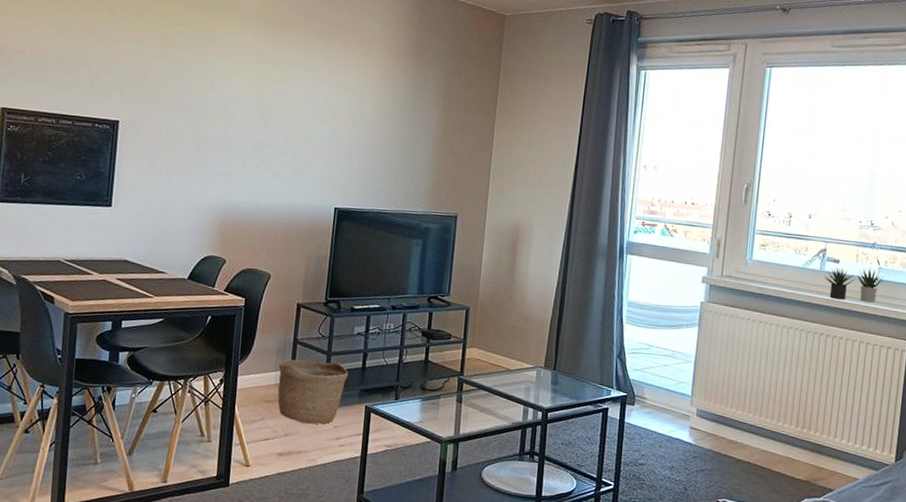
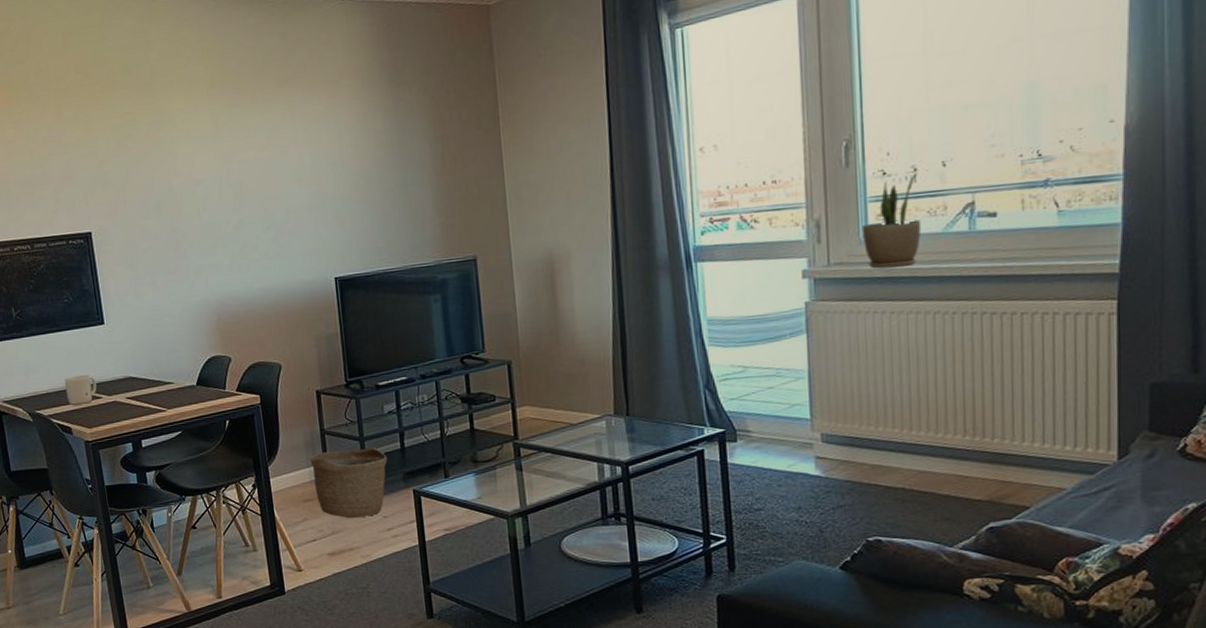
mug: none [56,249,90,277] -> present [64,374,97,405]
potted plant: none [748,218,792,289] -> present [861,172,922,269]
succulent plant: present [824,267,884,303] -> none [976,214,1068,265]

